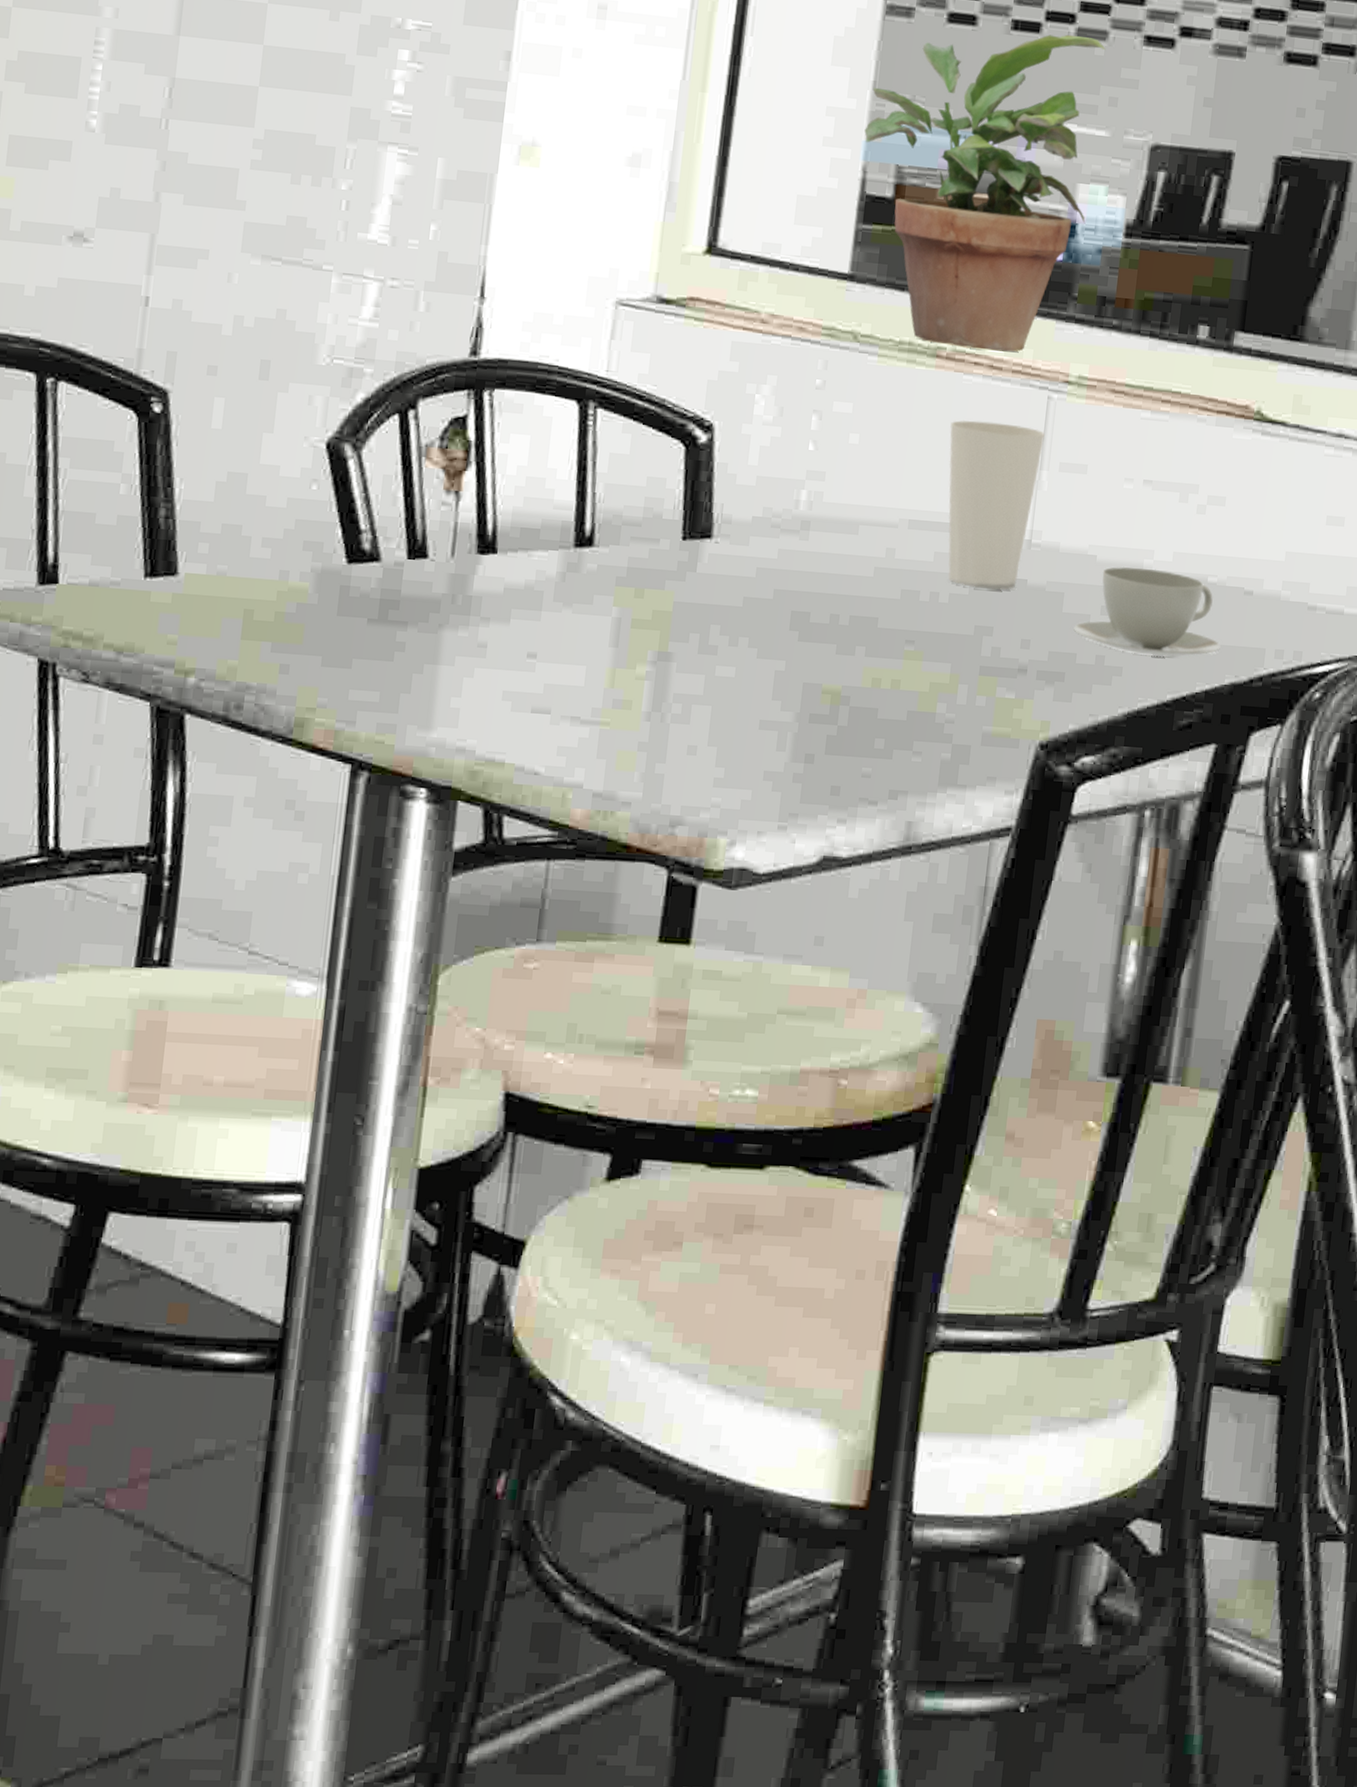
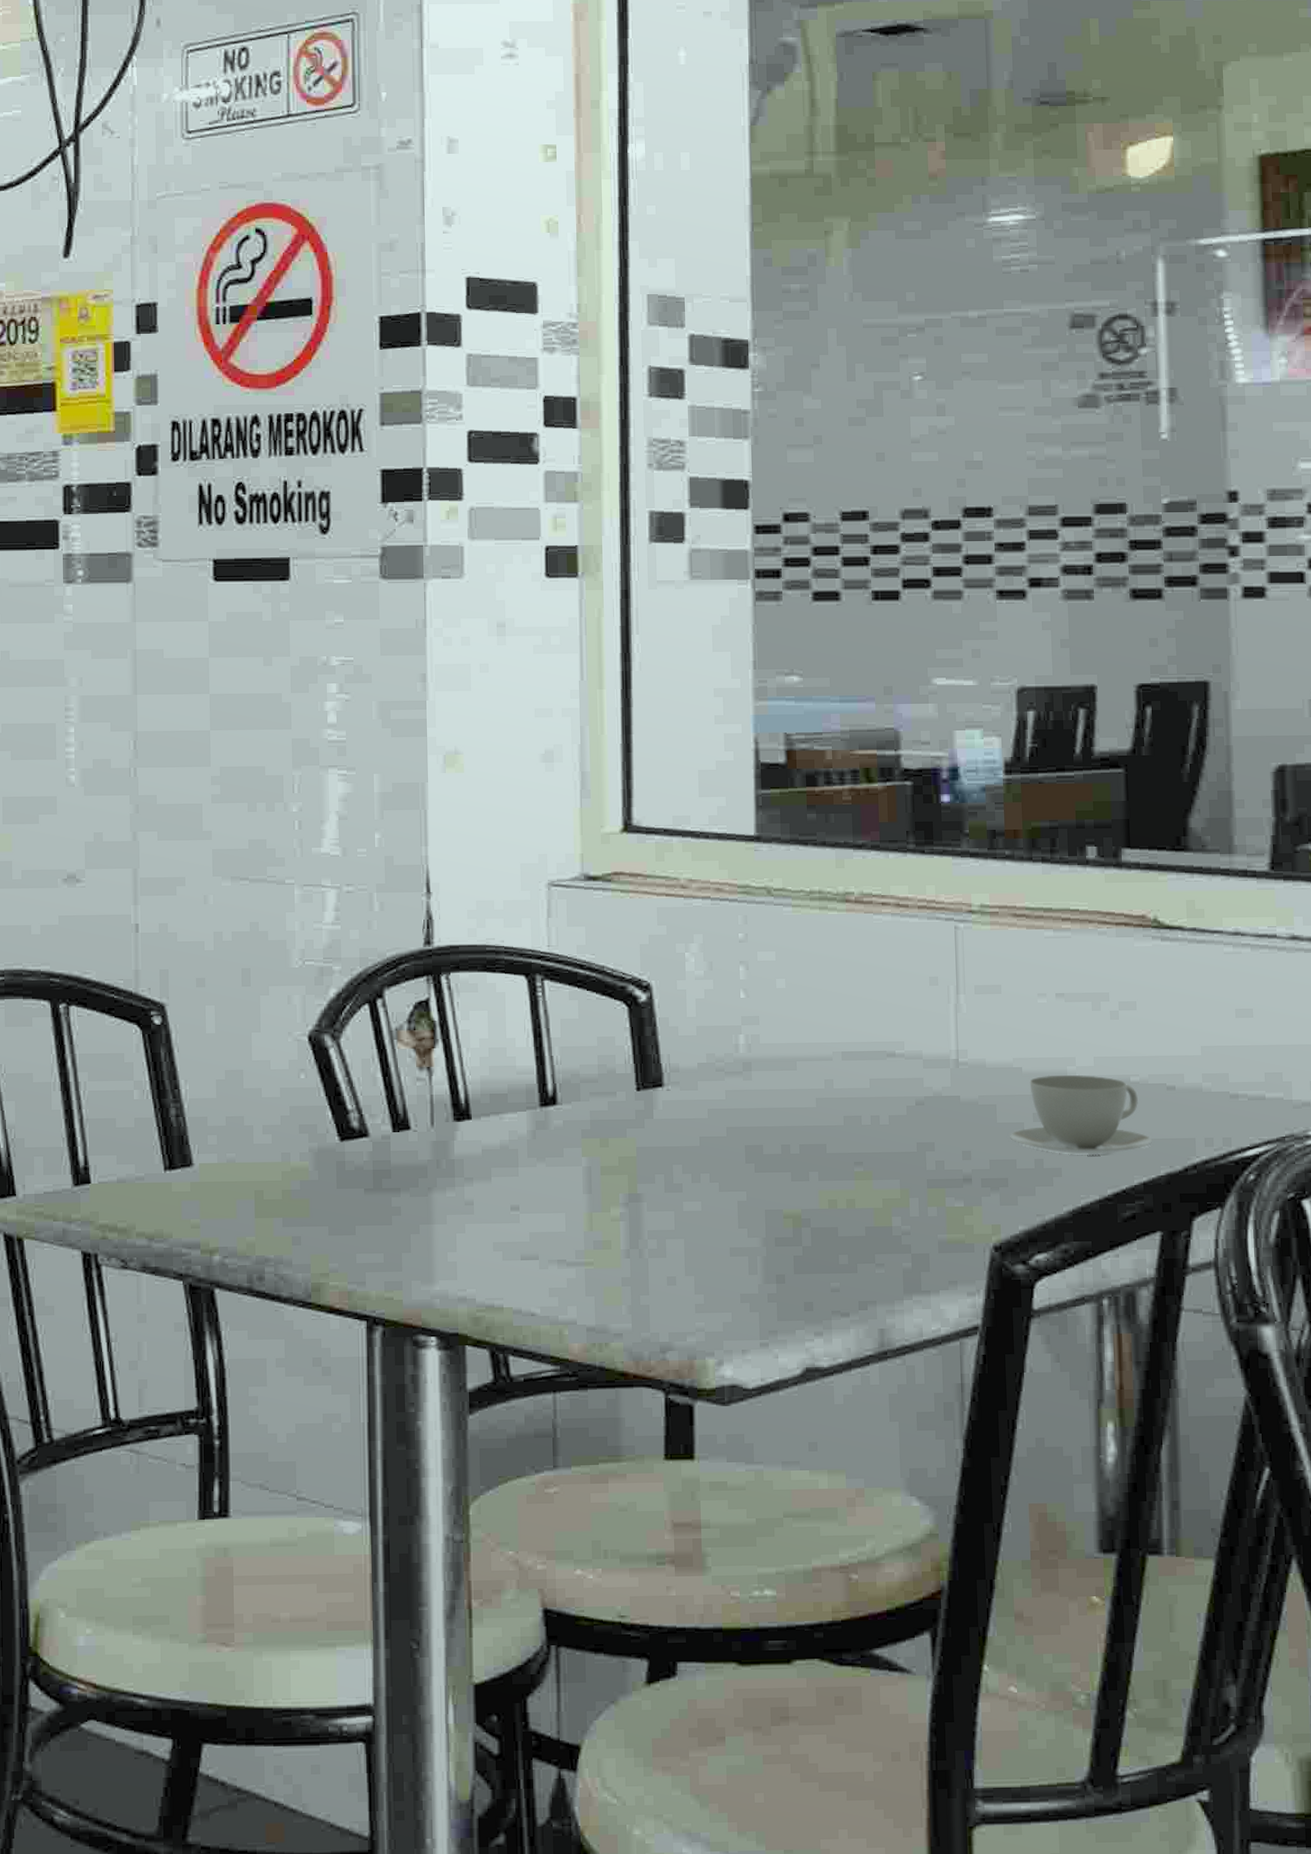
potted plant: present [864,34,1106,352] -> none [751,598,965,891]
cup: present [948,420,1045,590] -> none [868,955,957,1108]

